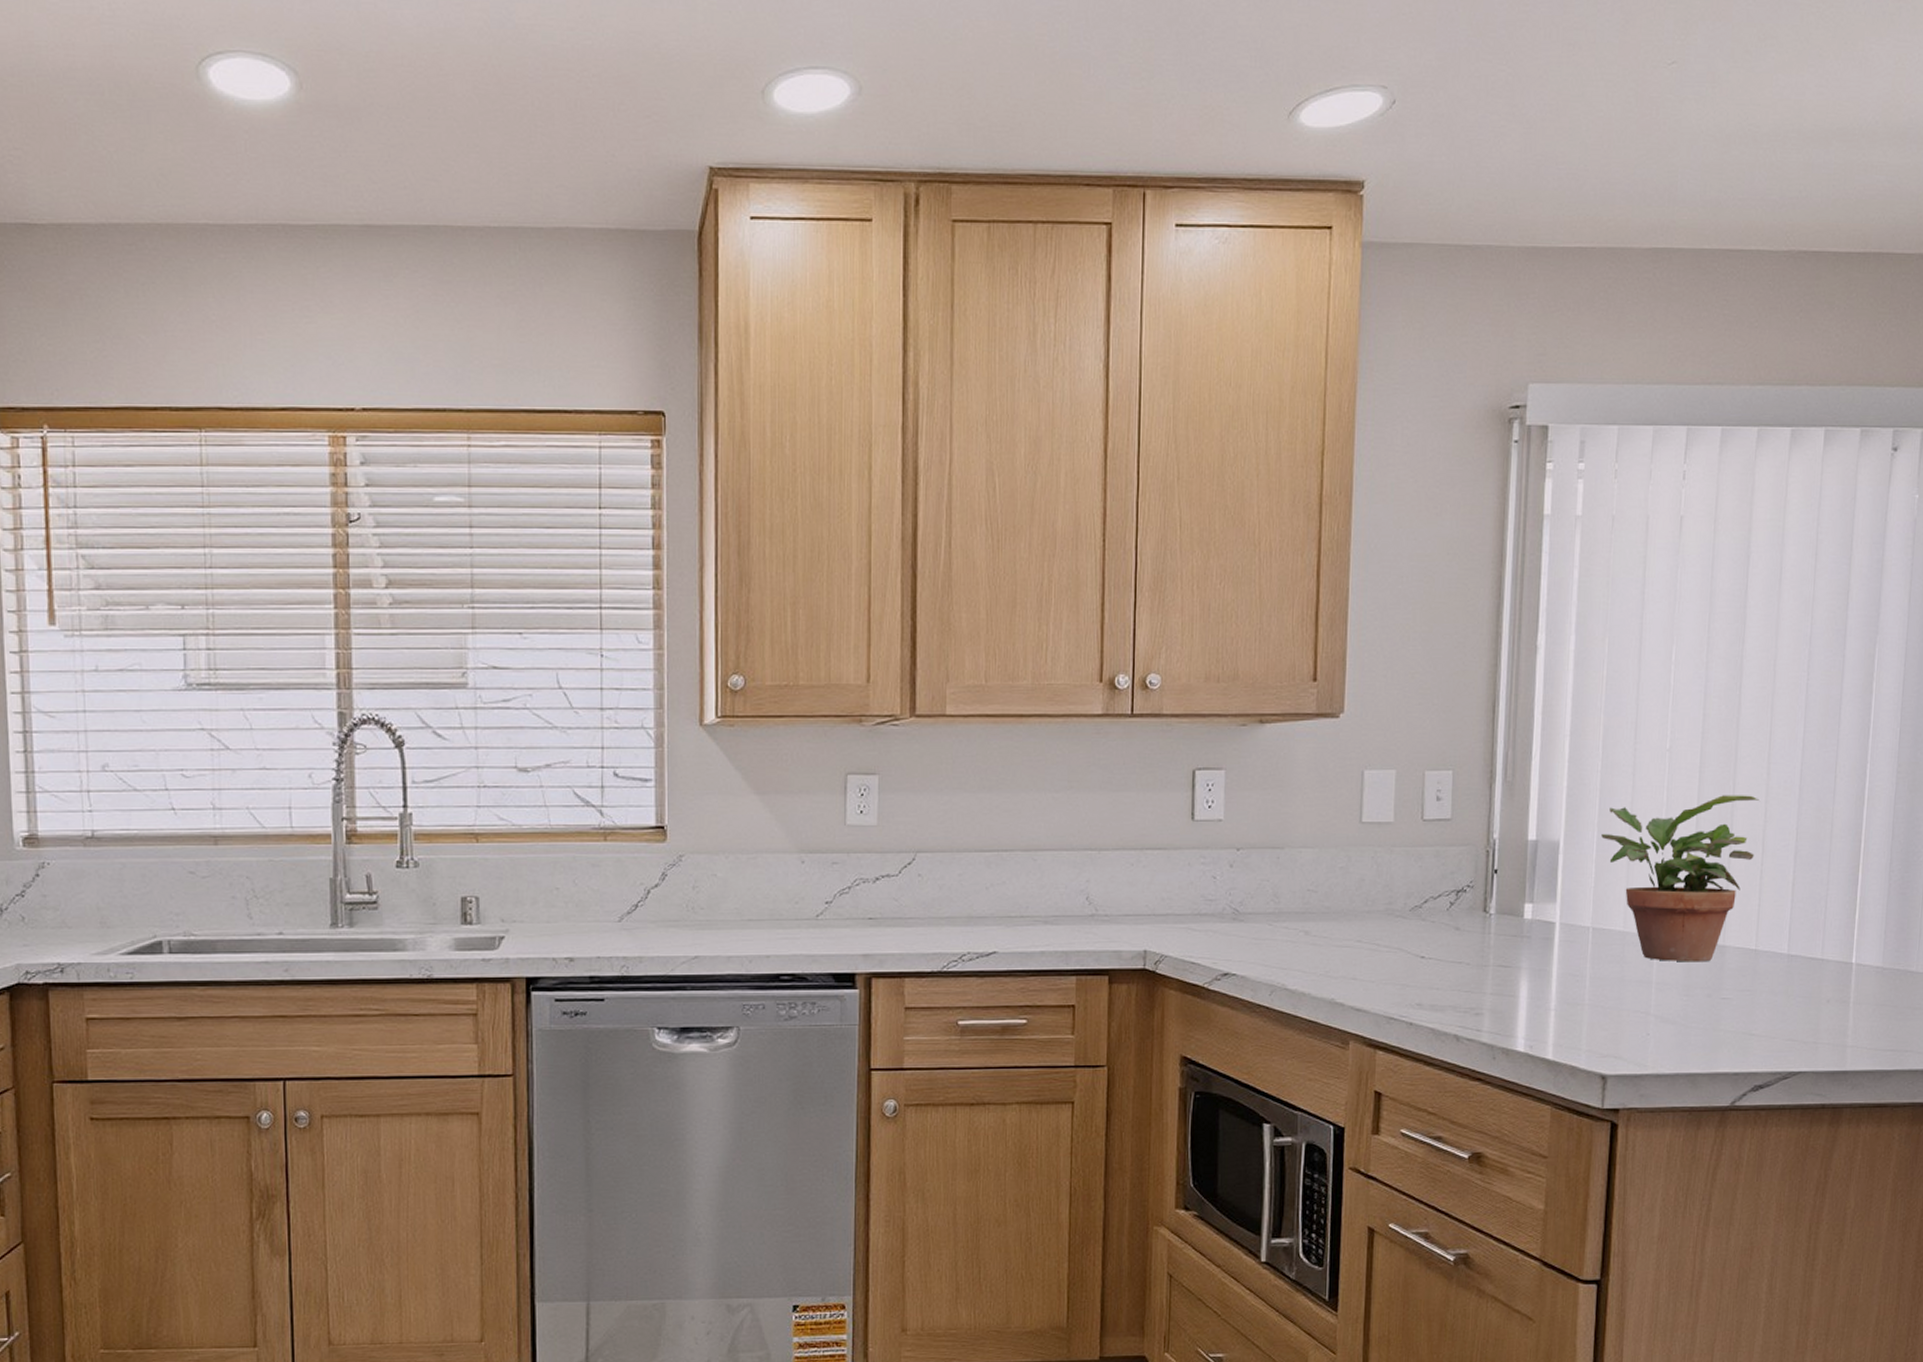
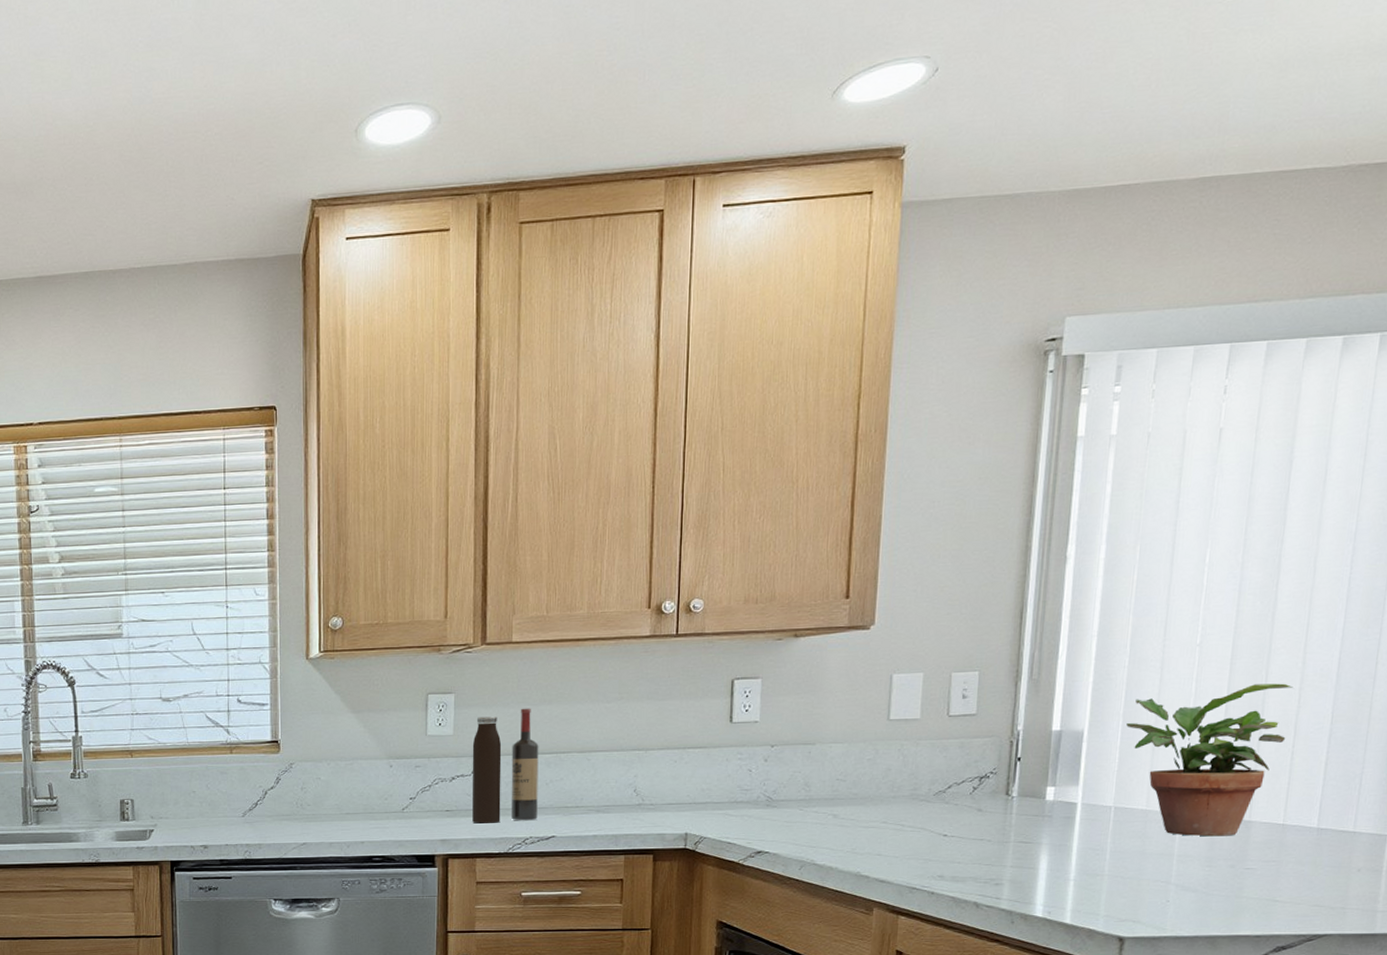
water bottle: none [899,804,934,935] -> present [472,716,502,824]
wine bottle: none [945,795,978,933] -> present [510,708,539,821]

